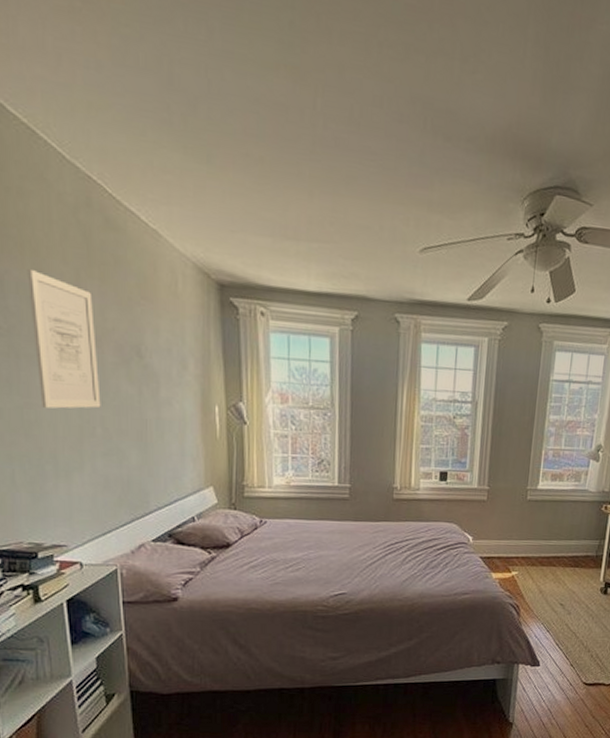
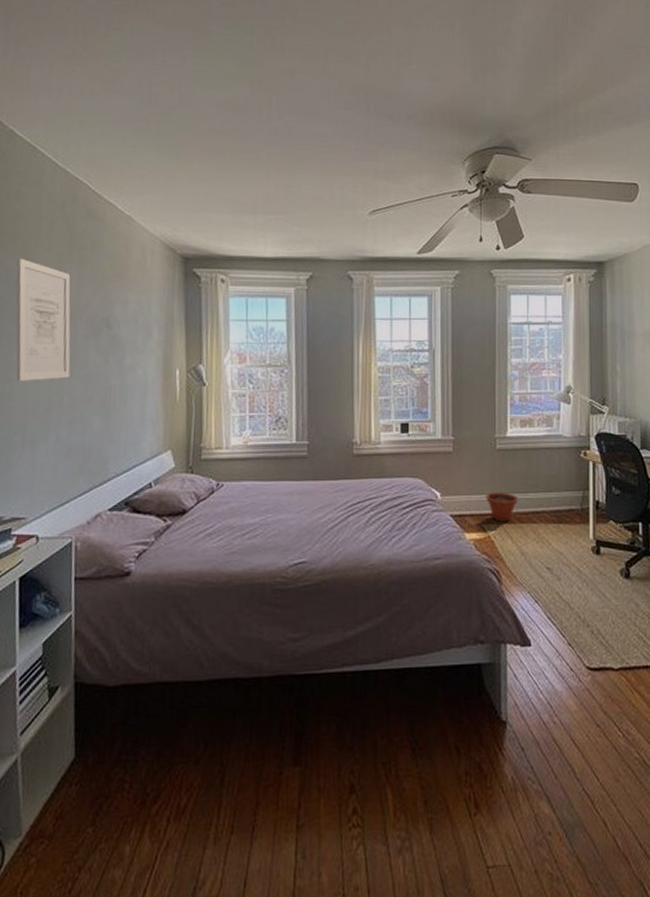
plant pot: none [513,538,543,565] -> present [486,492,519,522]

